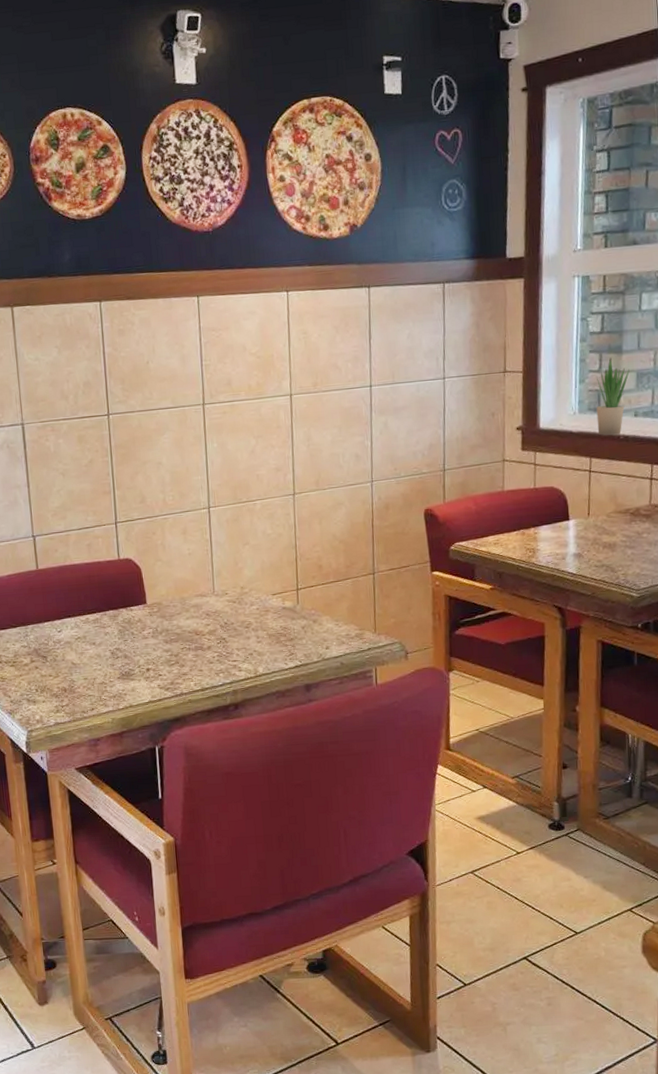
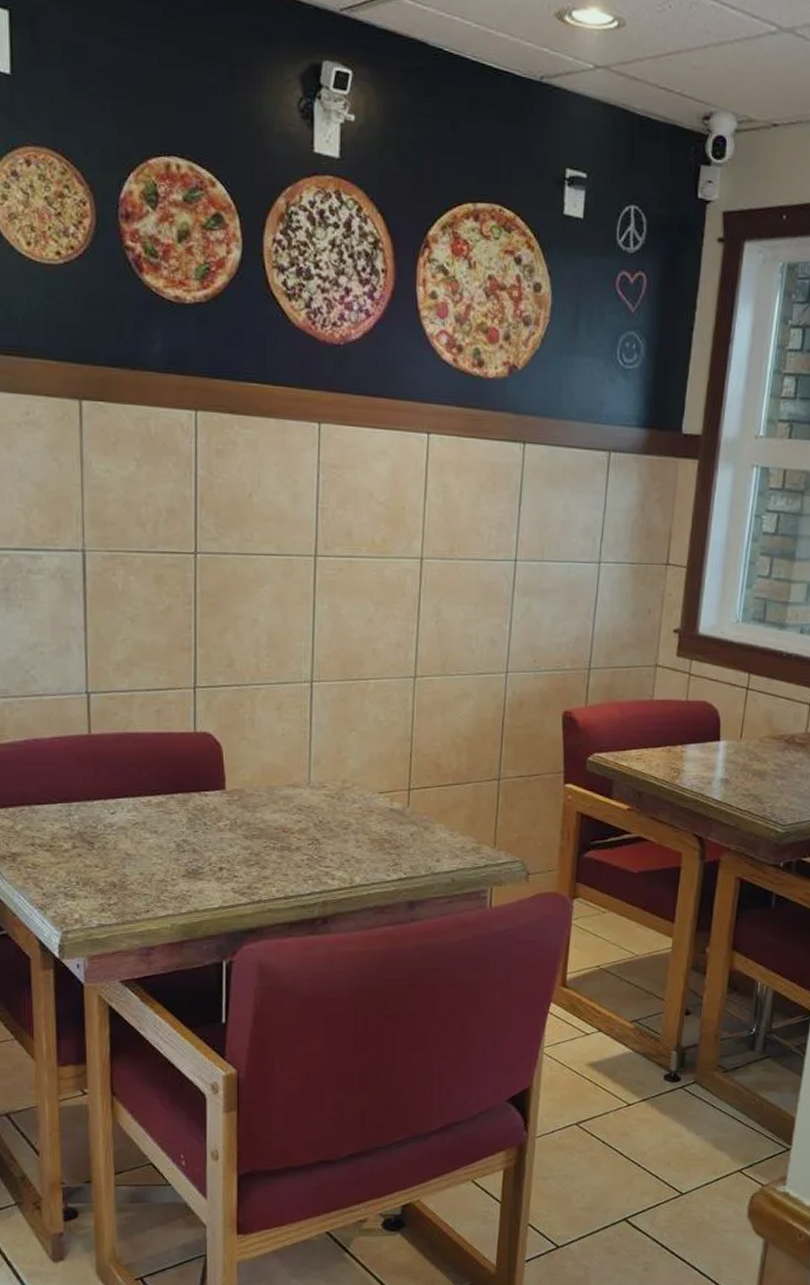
potted plant: present [596,357,630,436] -> none [760,564,800,652]

